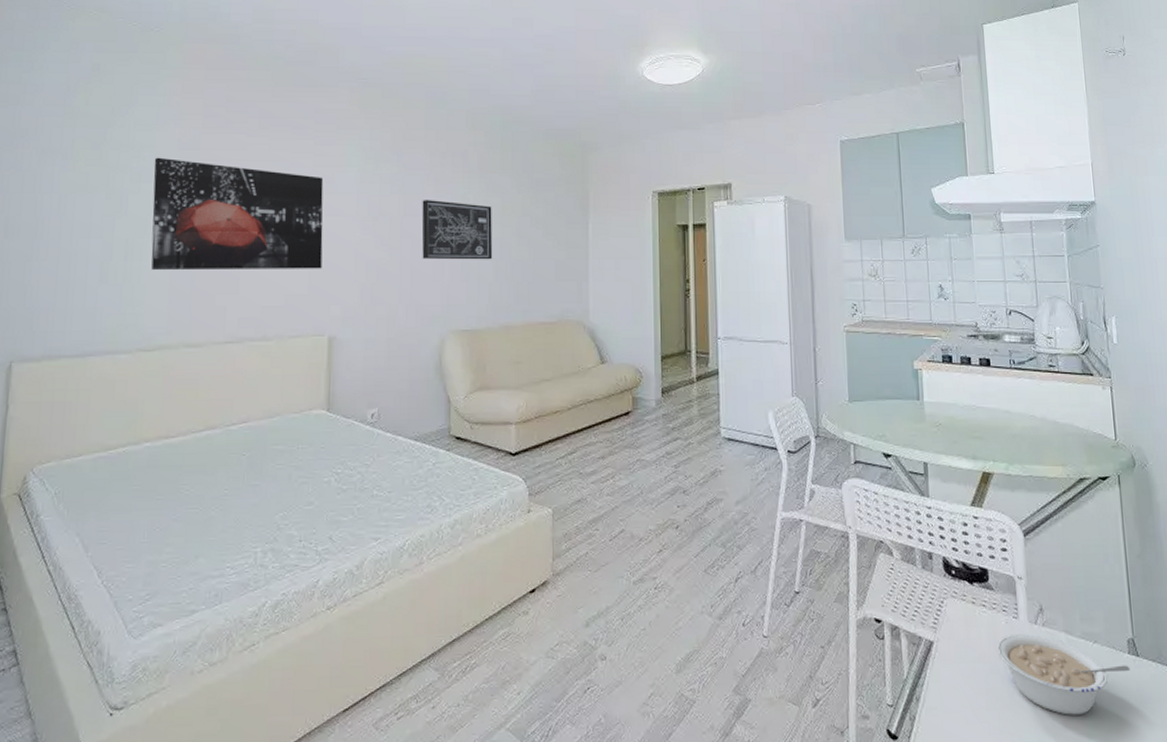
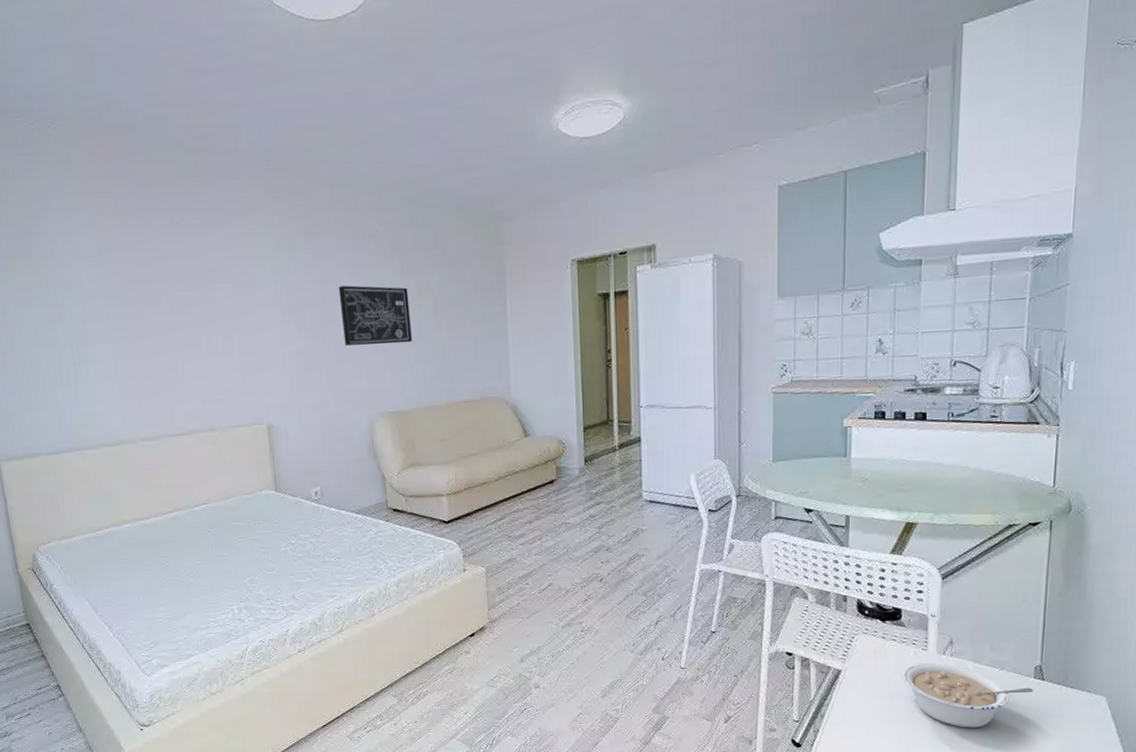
wall art: present [151,157,324,270] -> none [79,262,252,372]

